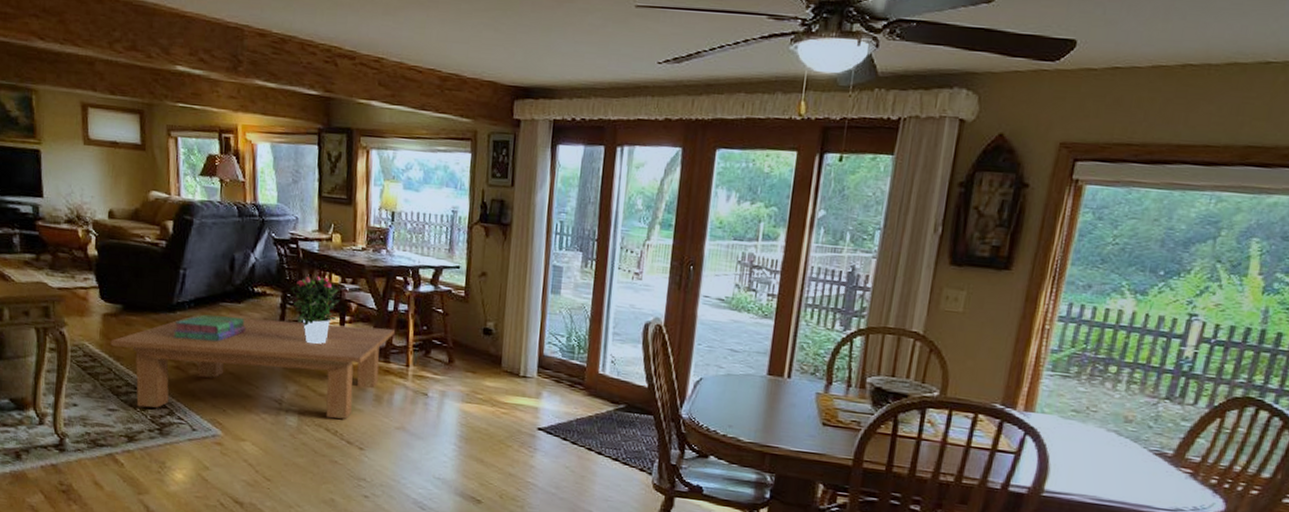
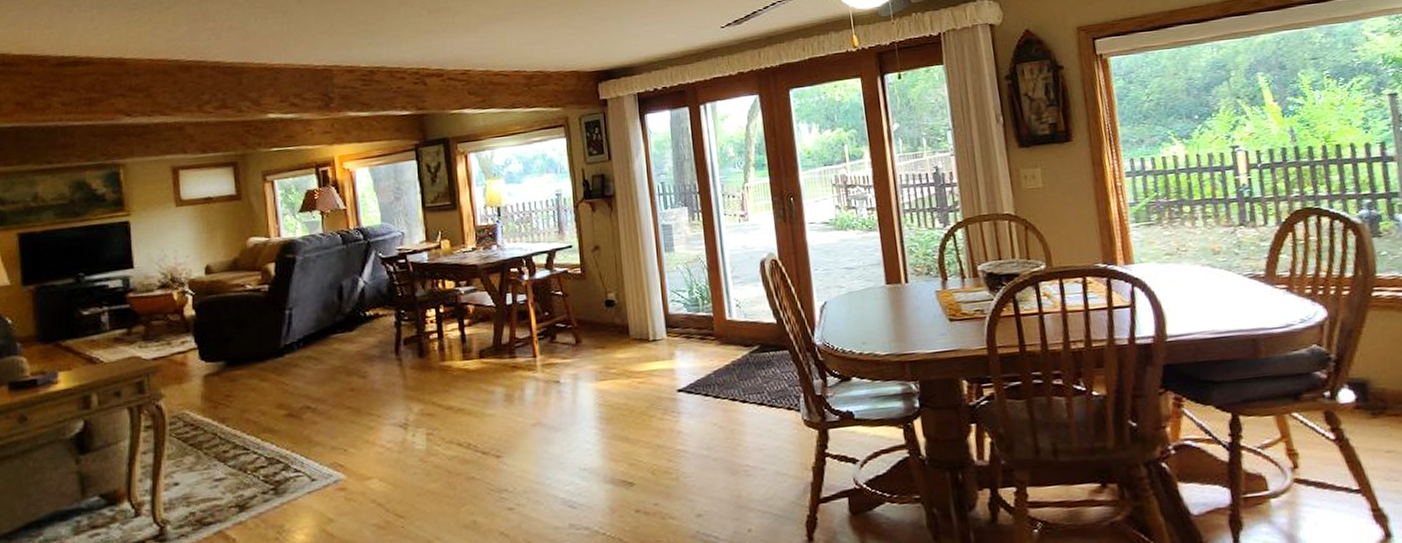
coffee table: present [110,314,395,419] -> none [214,321,516,469]
stack of books: present [173,314,246,342] -> none [283,346,361,384]
potted flower: present [291,275,340,345] -> none [404,285,456,357]

